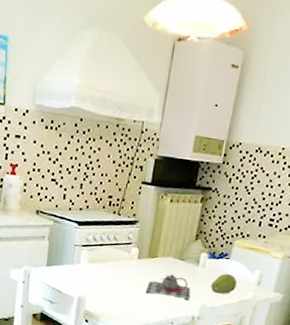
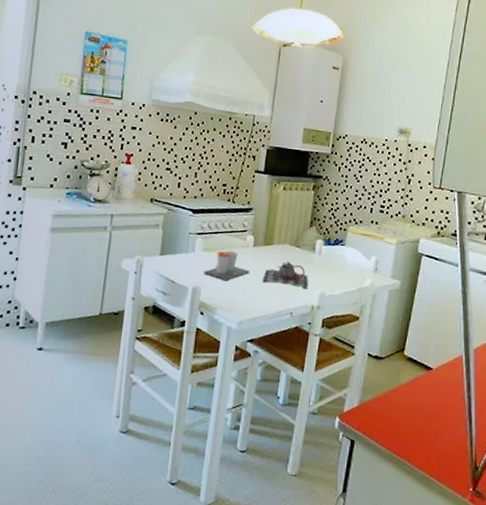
cup: none [88,262,133,292] -> present [203,250,249,281]
fruit: present [211,273,237,294] -> none [328,260,354,282]

